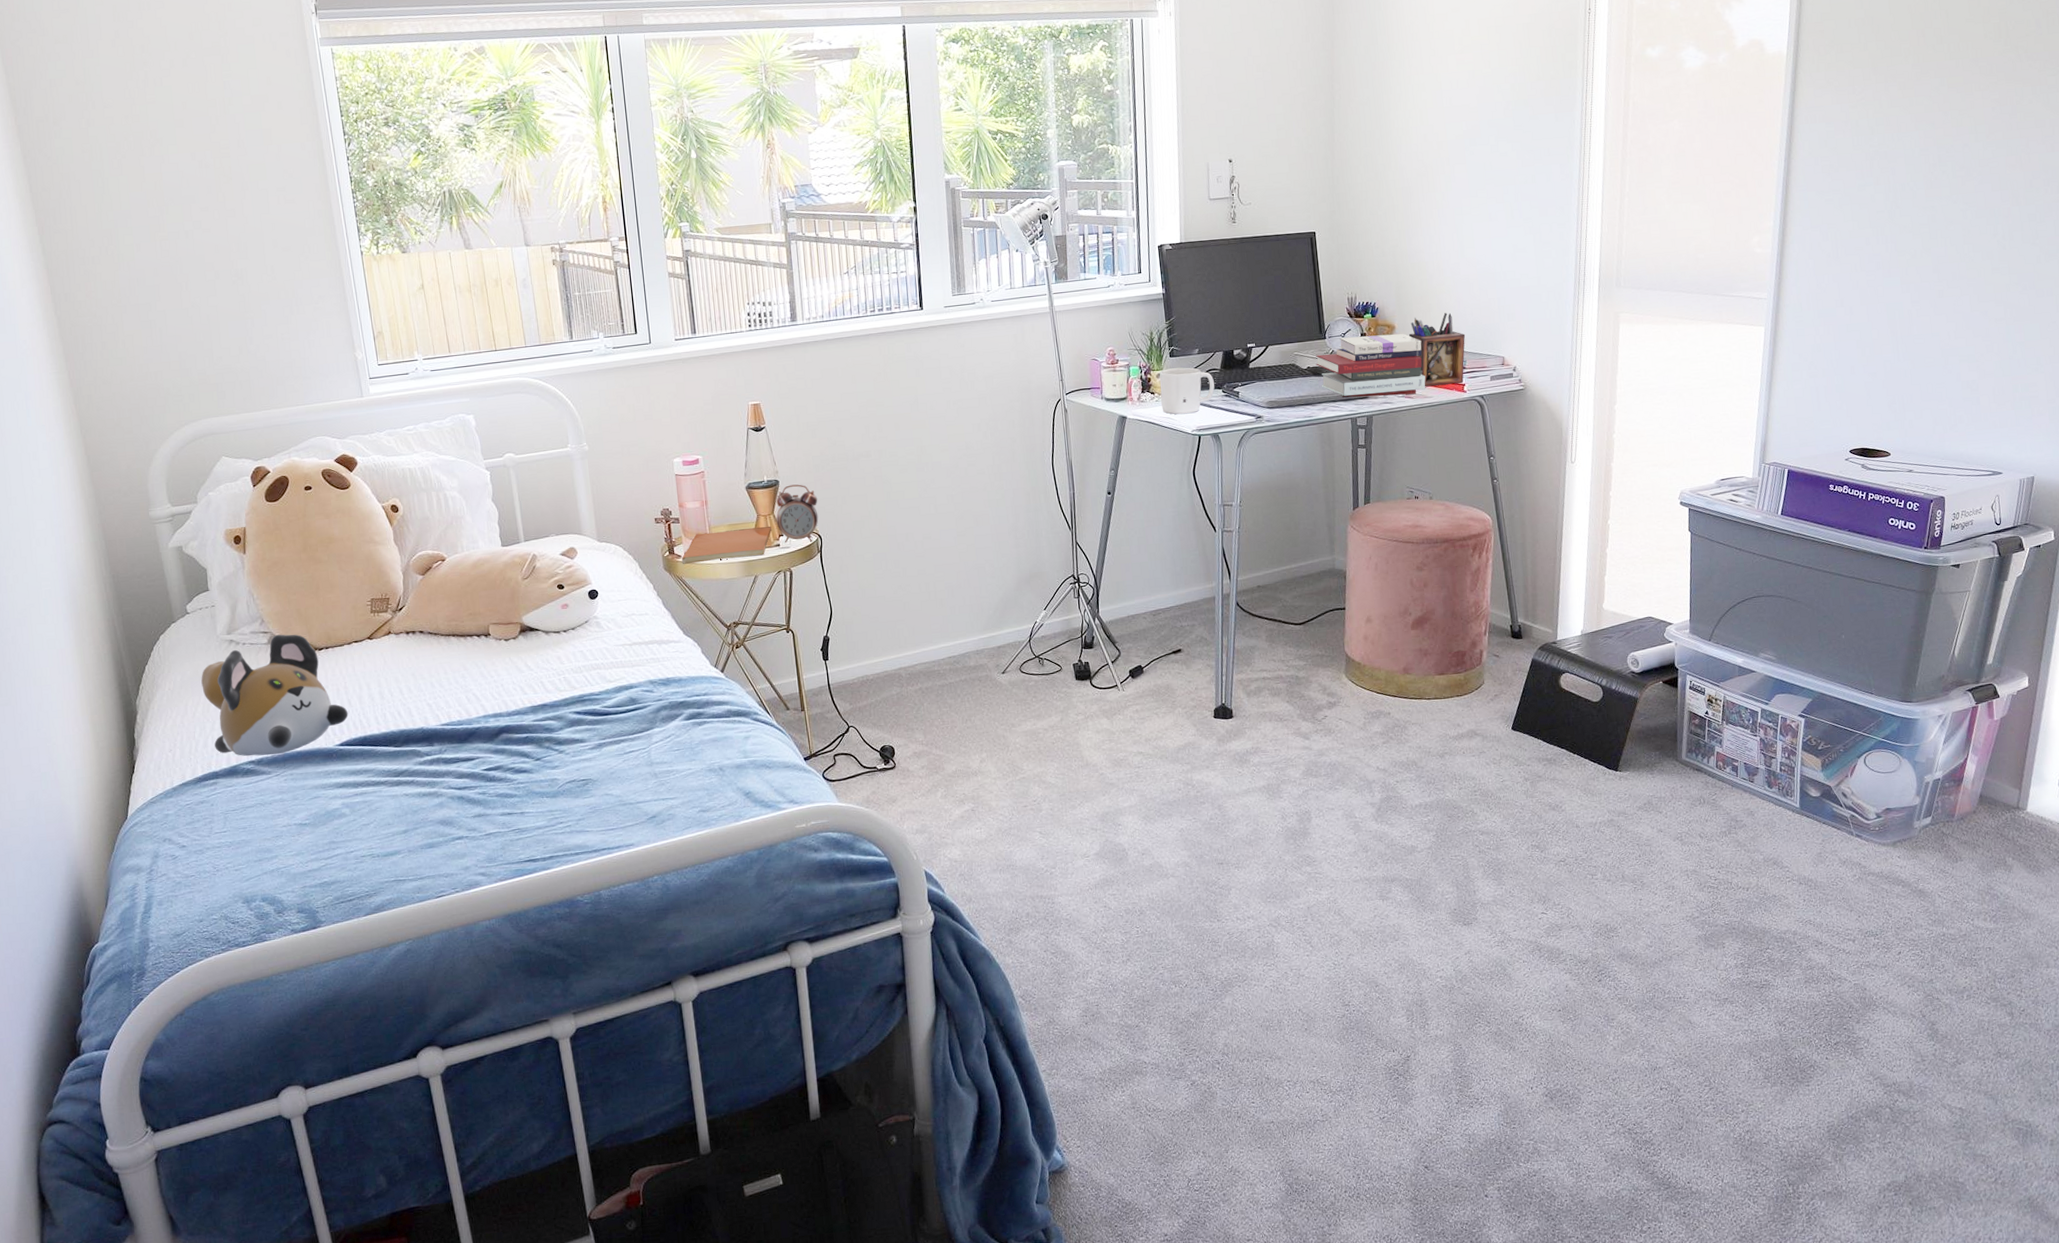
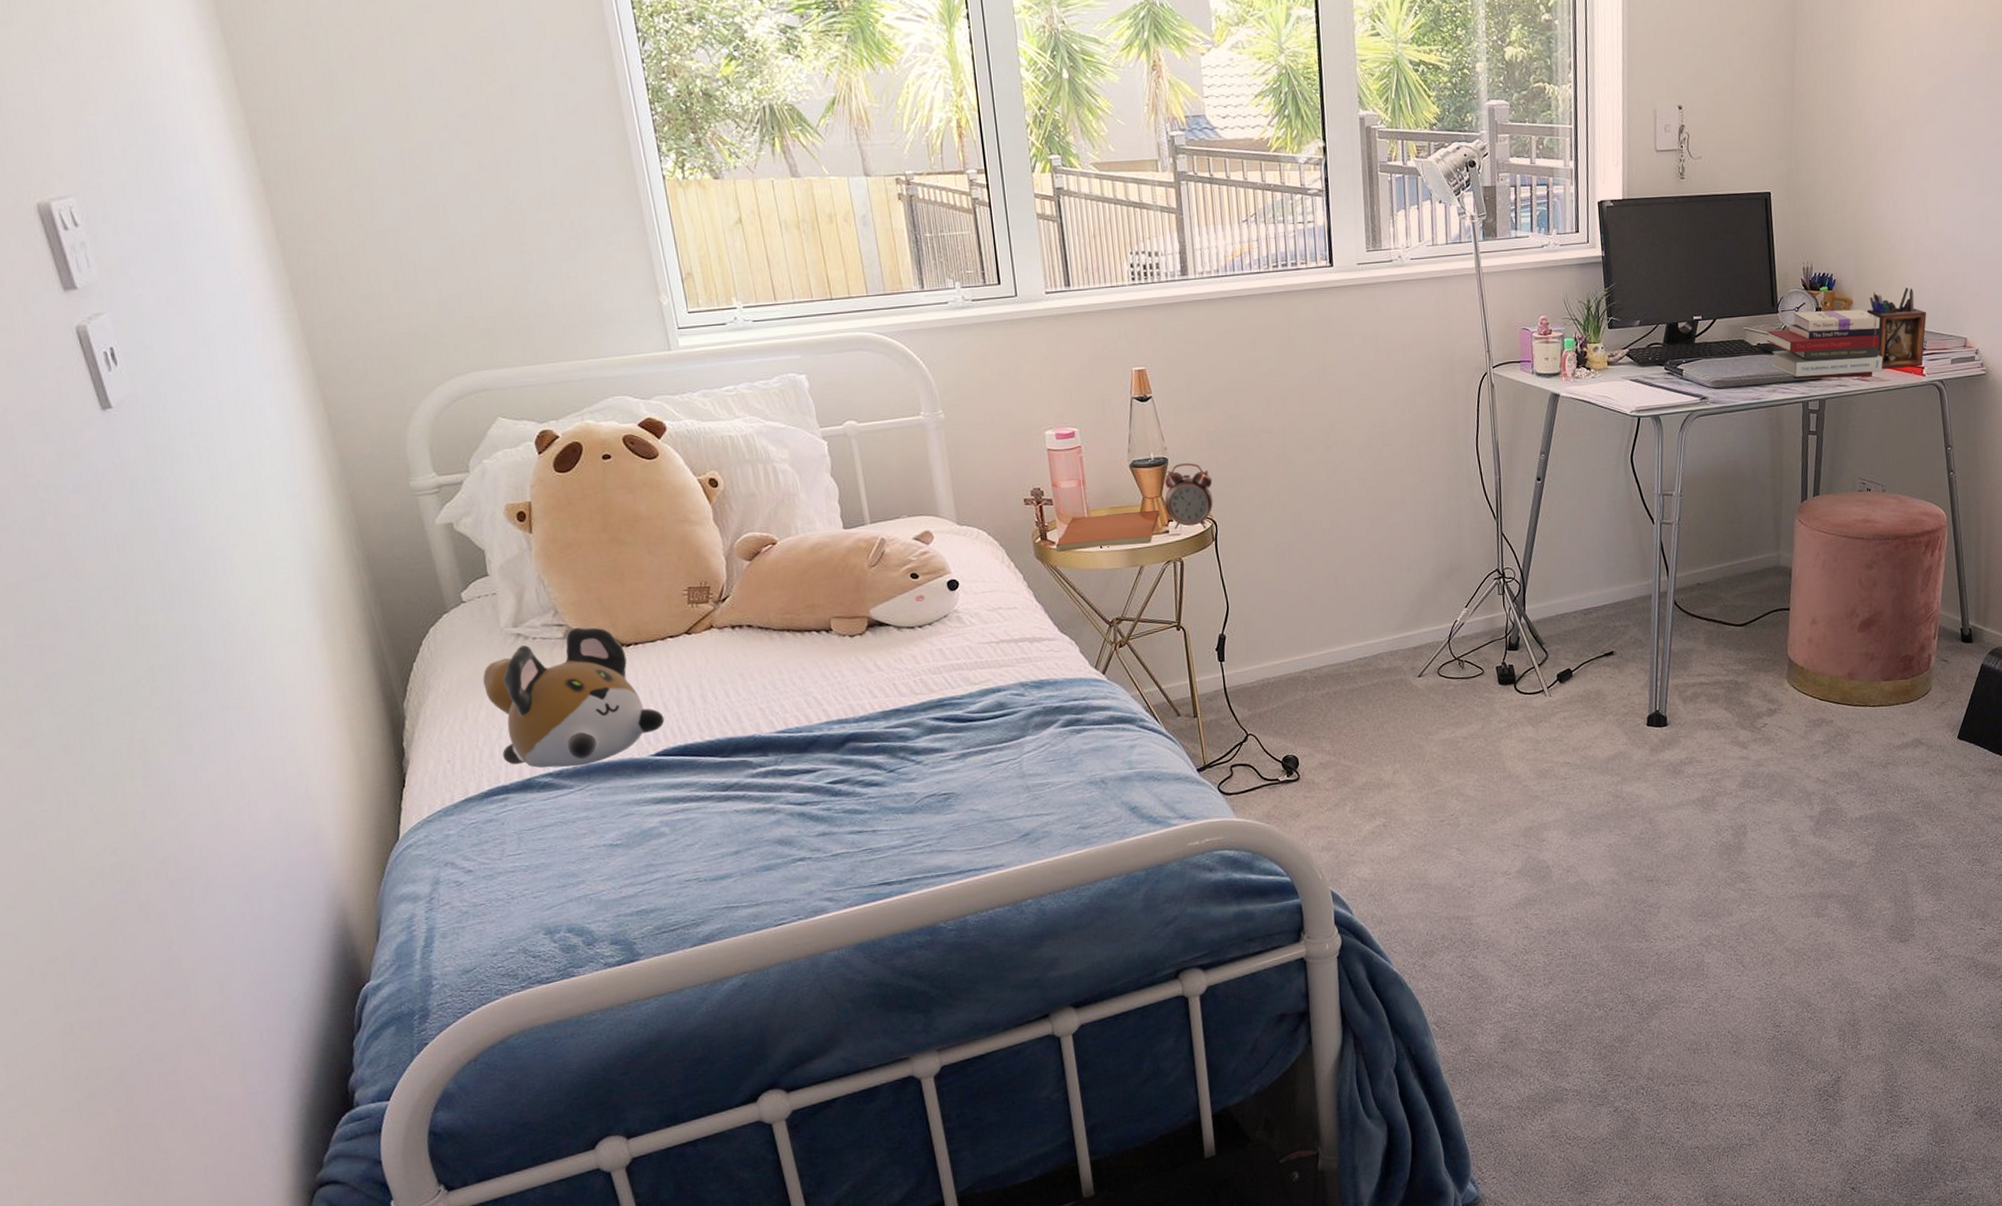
mug: present [1159,367,1215,415] -> none [1596,340,1657,394]

